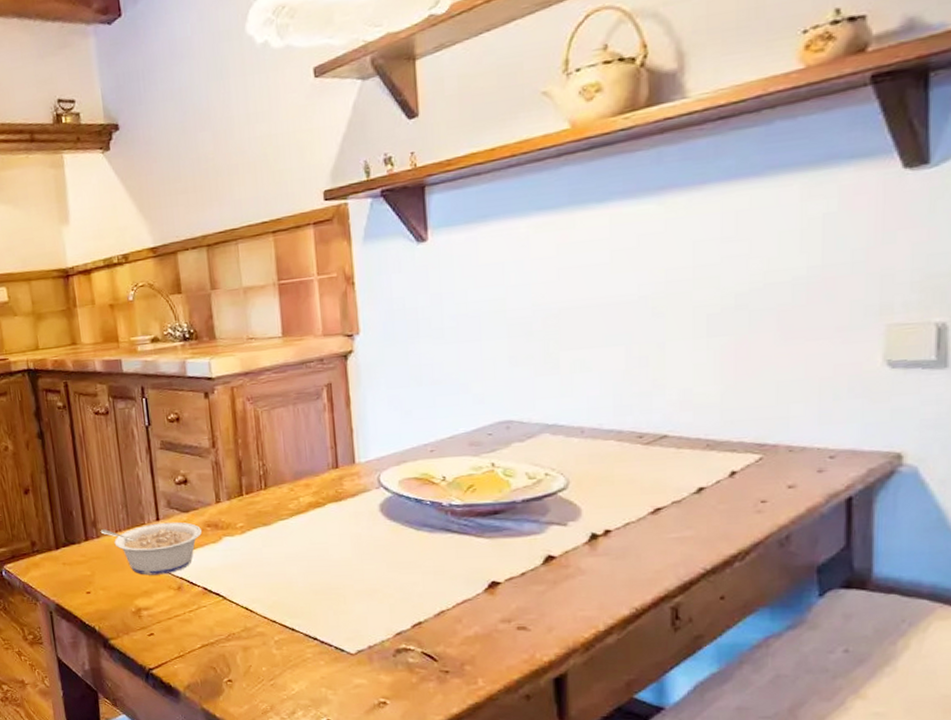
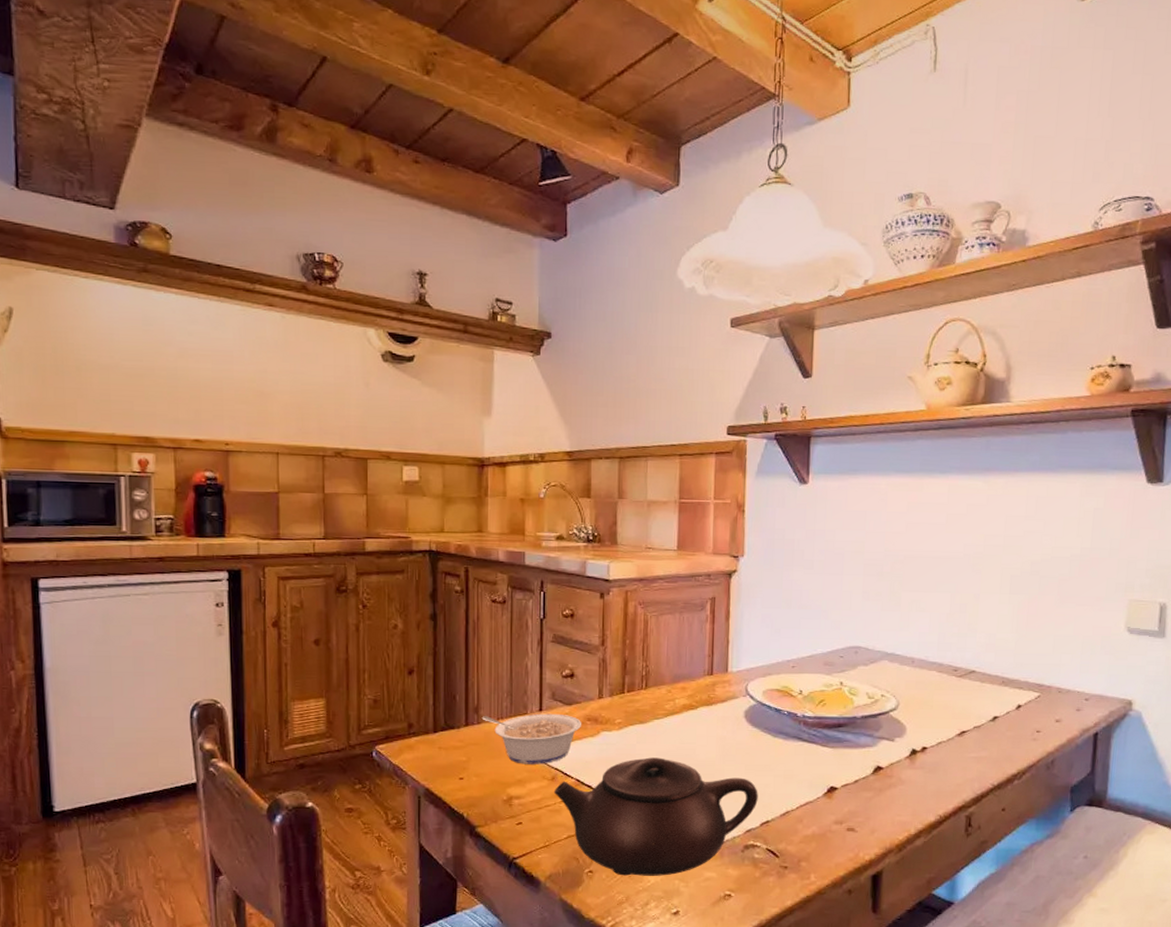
teapot: none [181,560,406,684] -> present [553,757,758,876]

